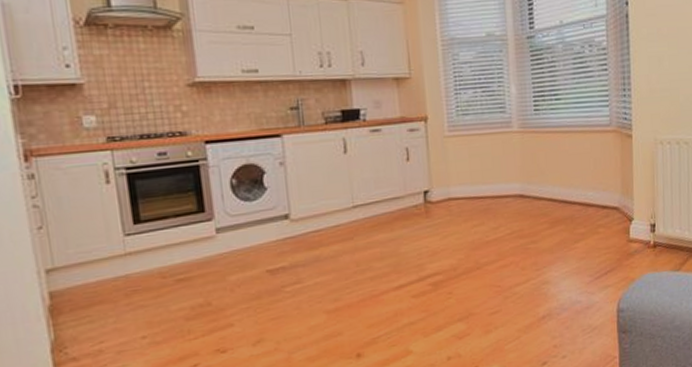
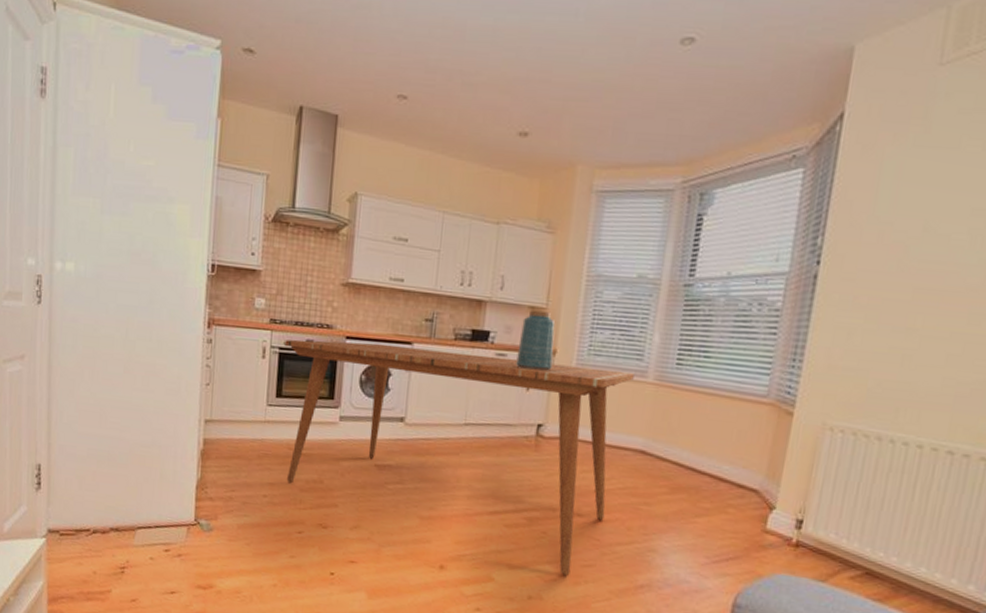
dining table: none [131,126,501,328] -> present [285,339,634,576]
vase: none [389,80,427,141] -> present [516,310,556,371]

